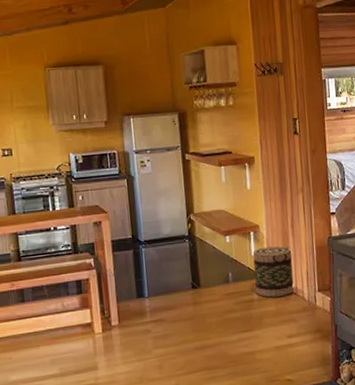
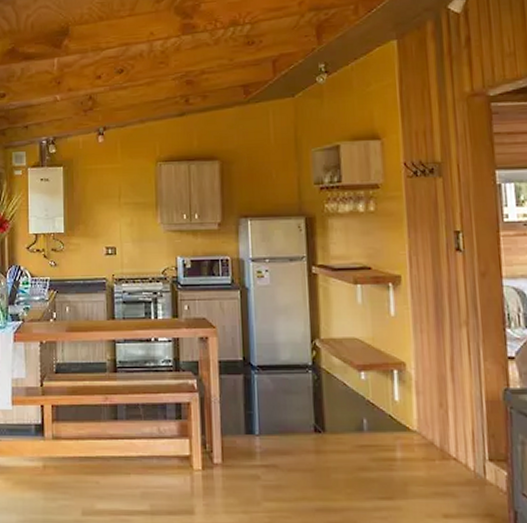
basket: present [253,246,294,298] -> none [396,392,454,460]

